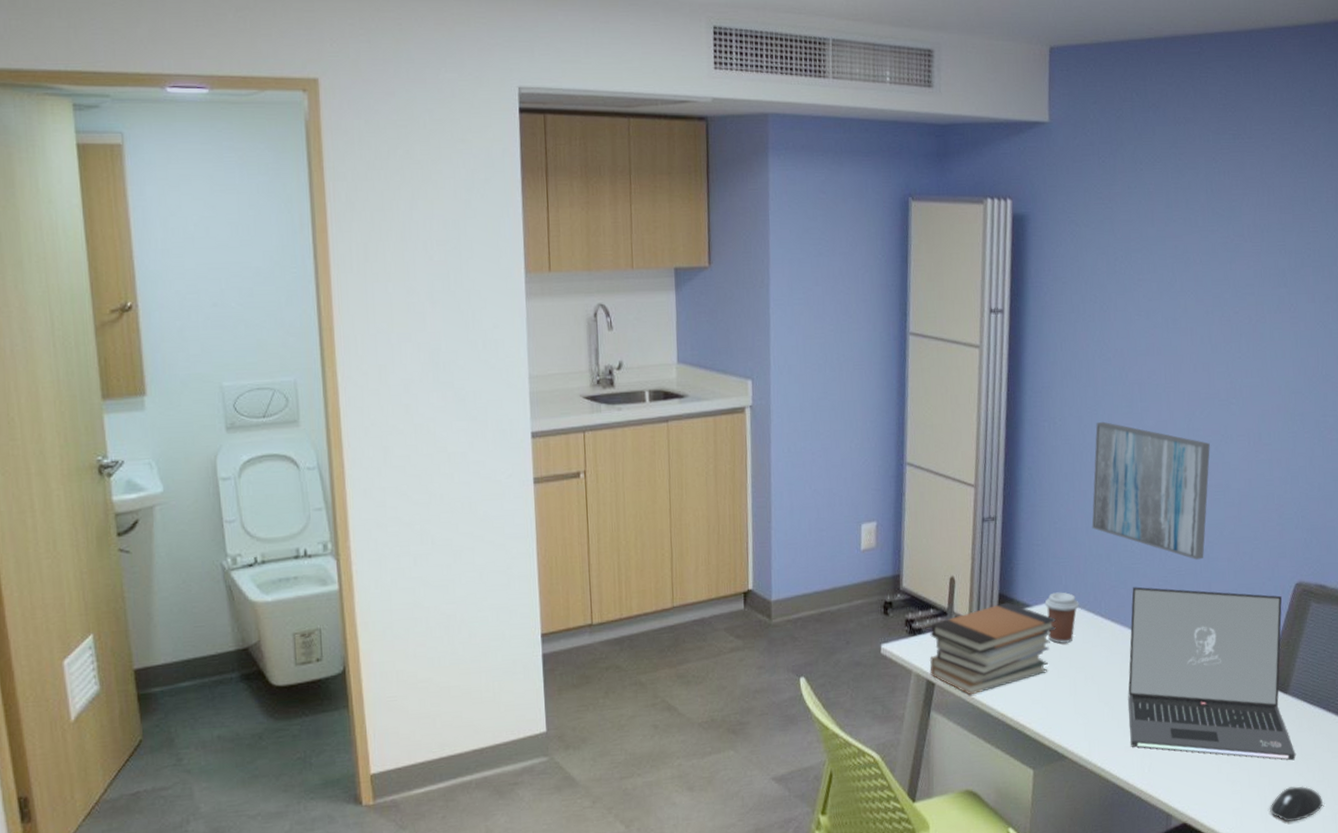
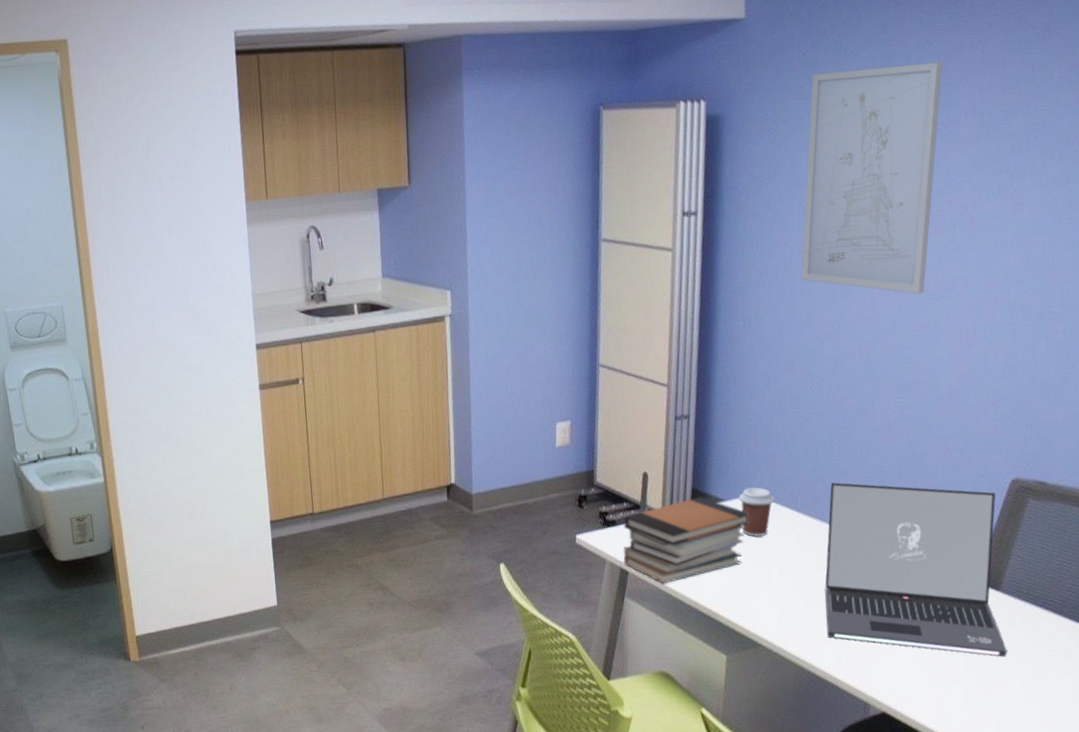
wall art: present [1092,421,1210,560] -> none [788,319,918,456]
wall art: none [1102,179,1227,400] -> present [801,61,943,294]
mouse: present [1269,786,1324,822] -> none [976,682,1038,717]

